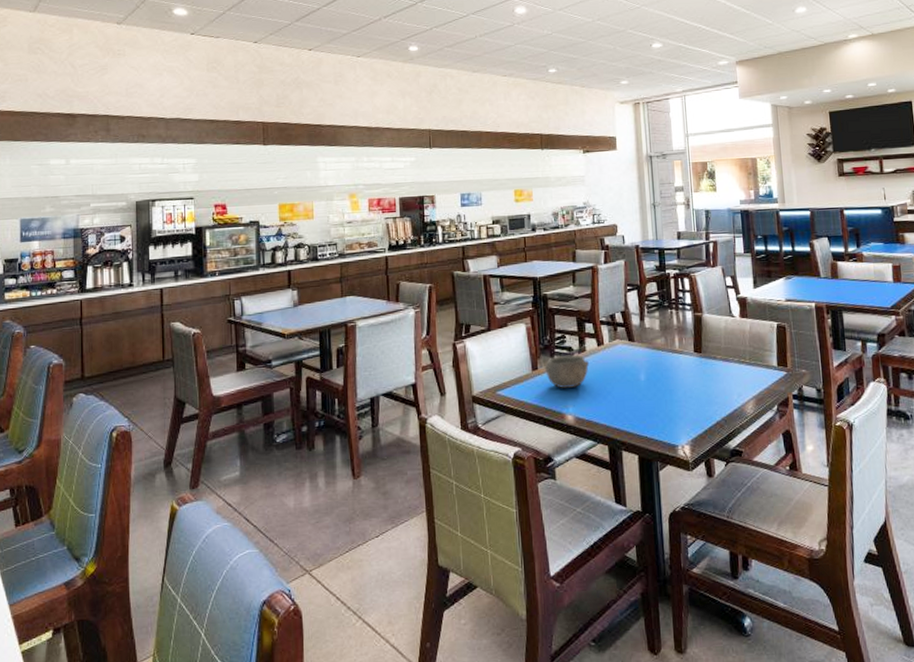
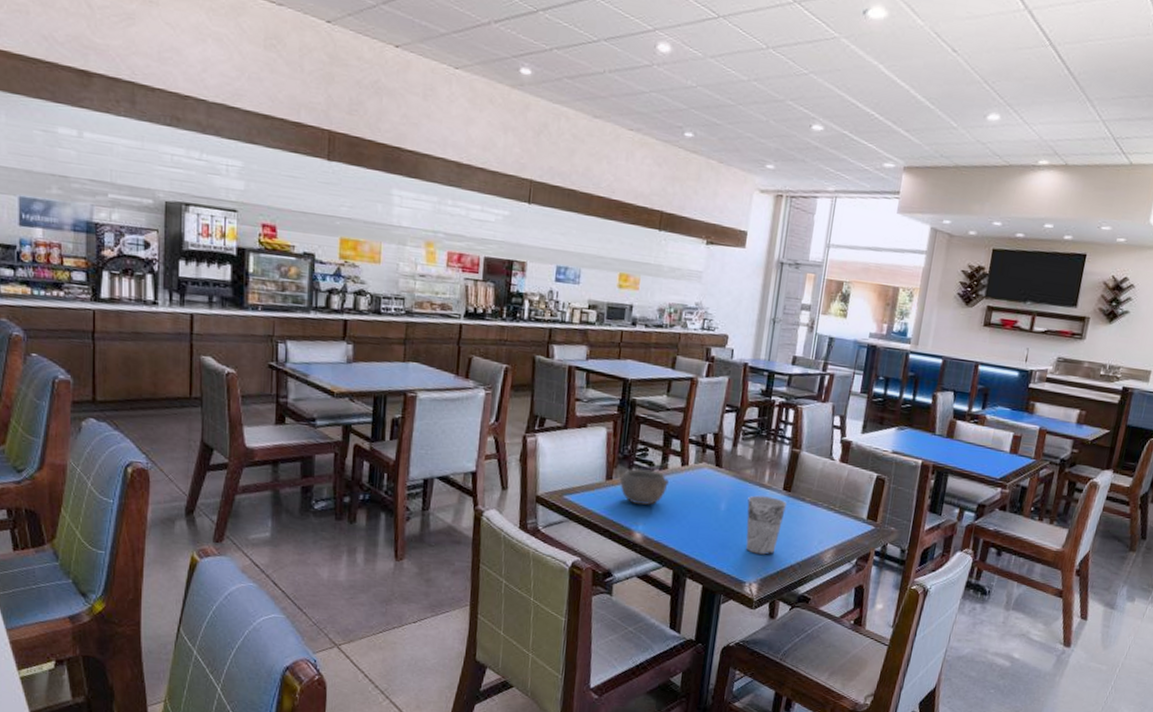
cup: none [664,360,701,417] -> present [746,495,786,555]

